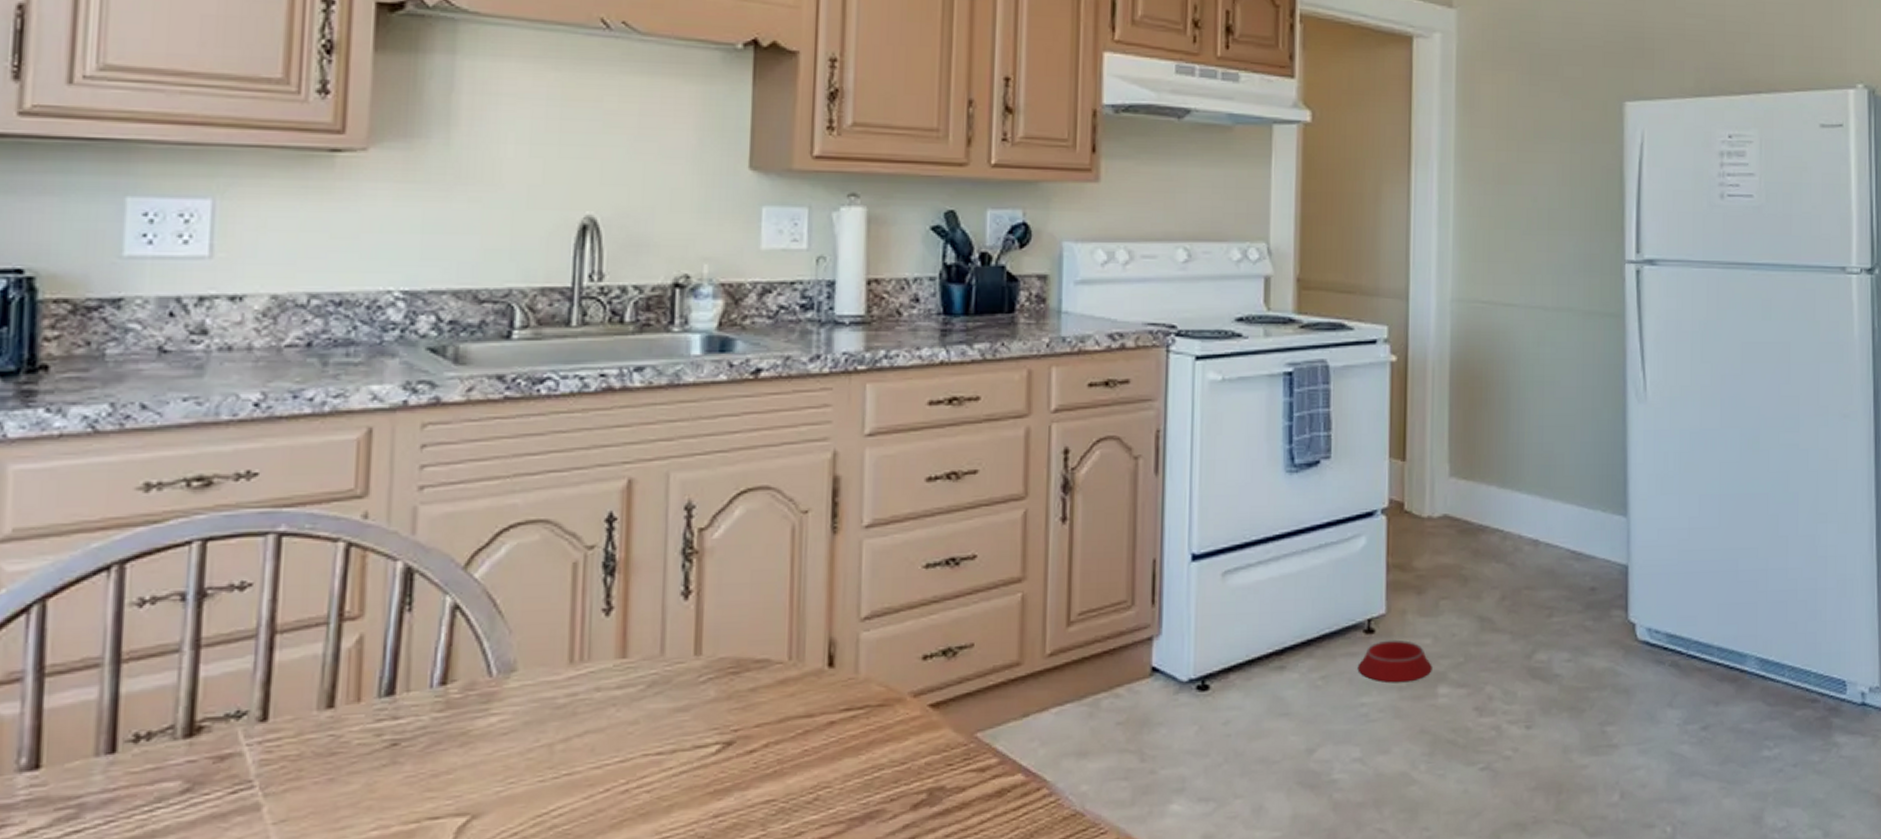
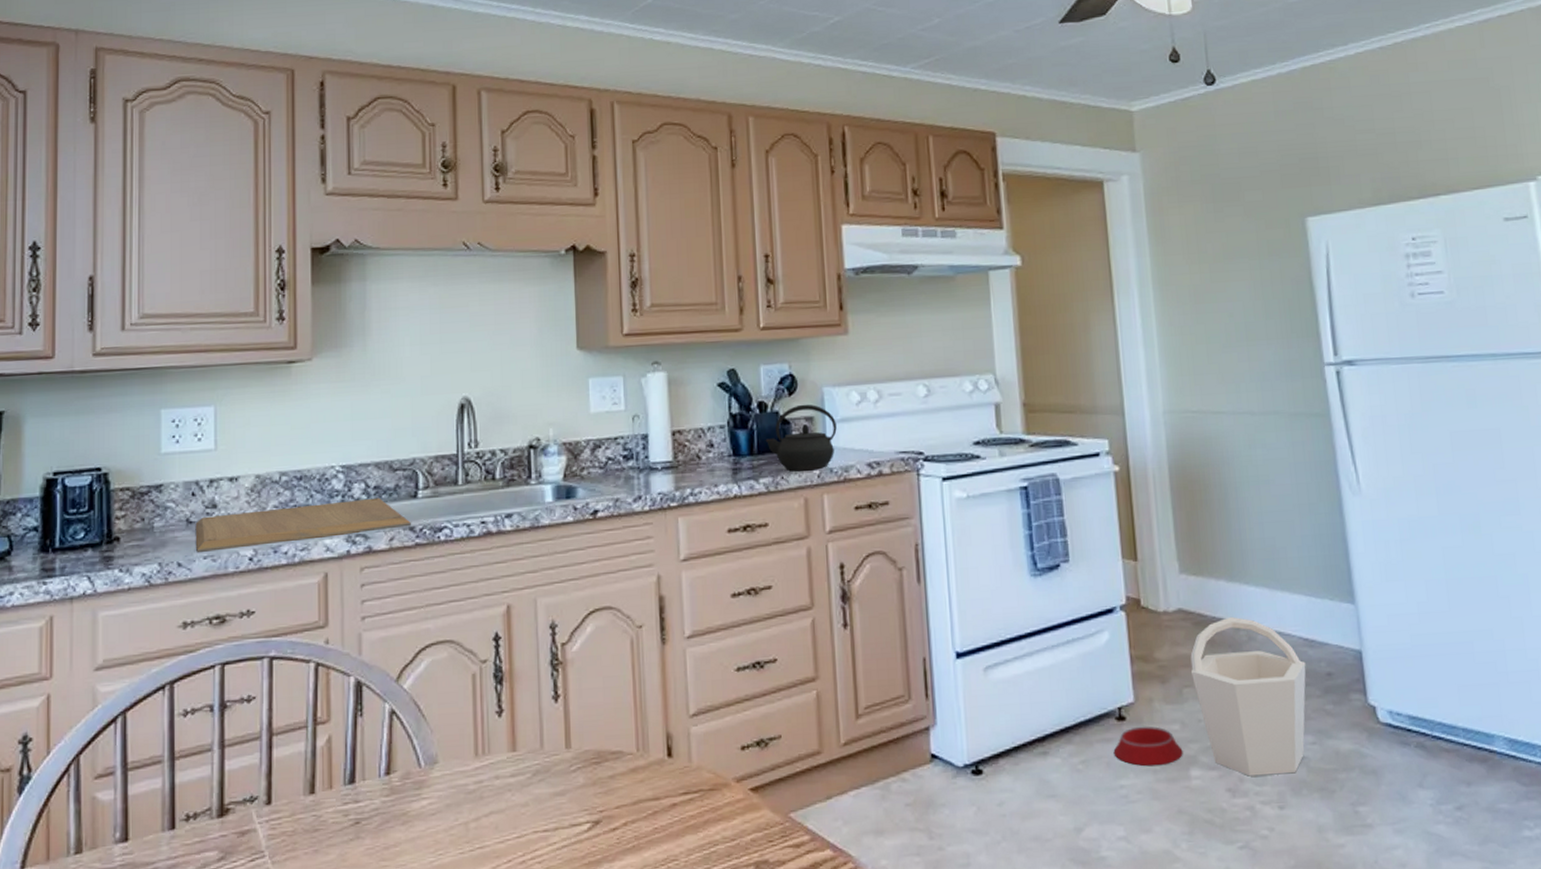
chopping board: none [171,335,500,393] -> present [195,497,411,554]
kettle: none [985,259,1075,339] -> present [765,404,837,472]
bucket: none [1449,525,1570,695] -> present [1190,616,1306,777]

